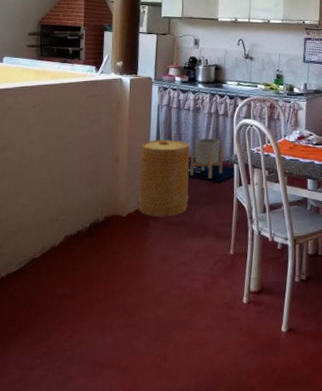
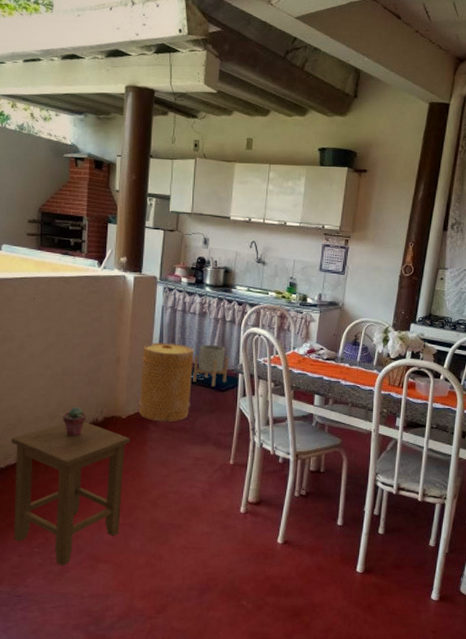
stool: none [12,223,132,375] -> present [11,422,131,566]
potted succulent: none [64,209,87,239] -> present [63,407,86,437]

